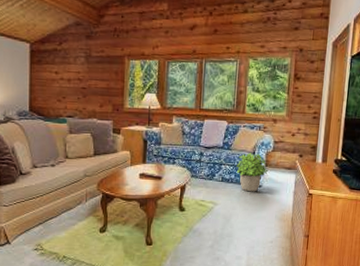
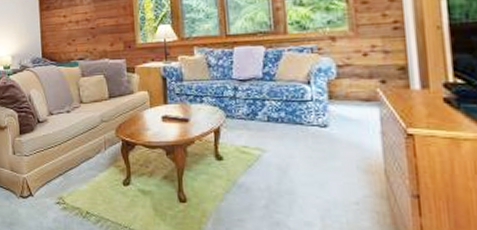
potted plant: present [236,152,269,192] -> none [286,82,335,134]

